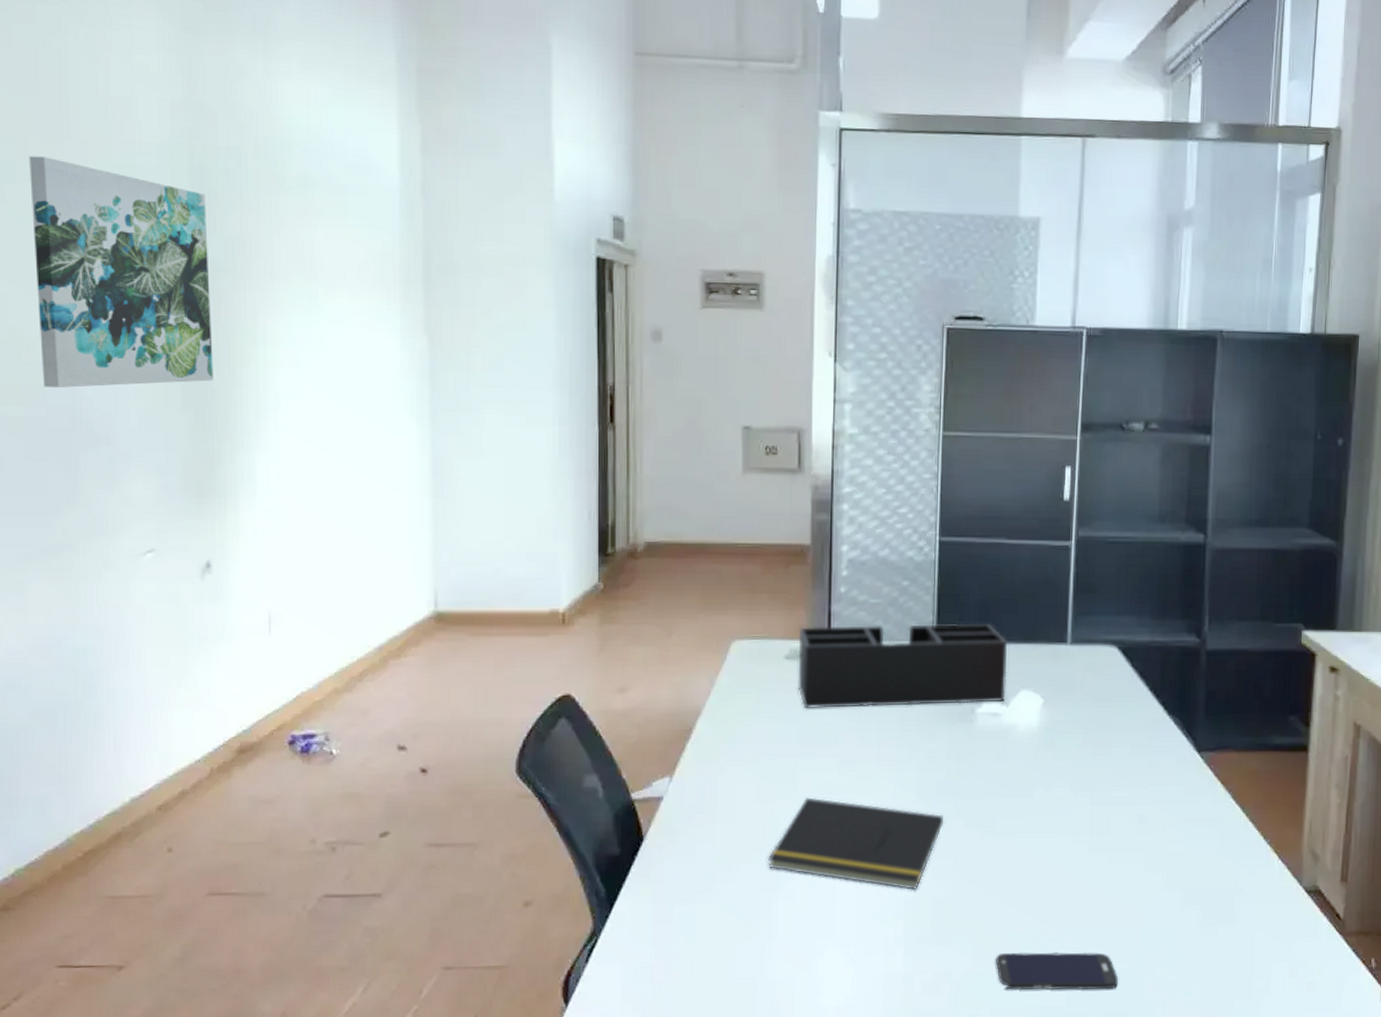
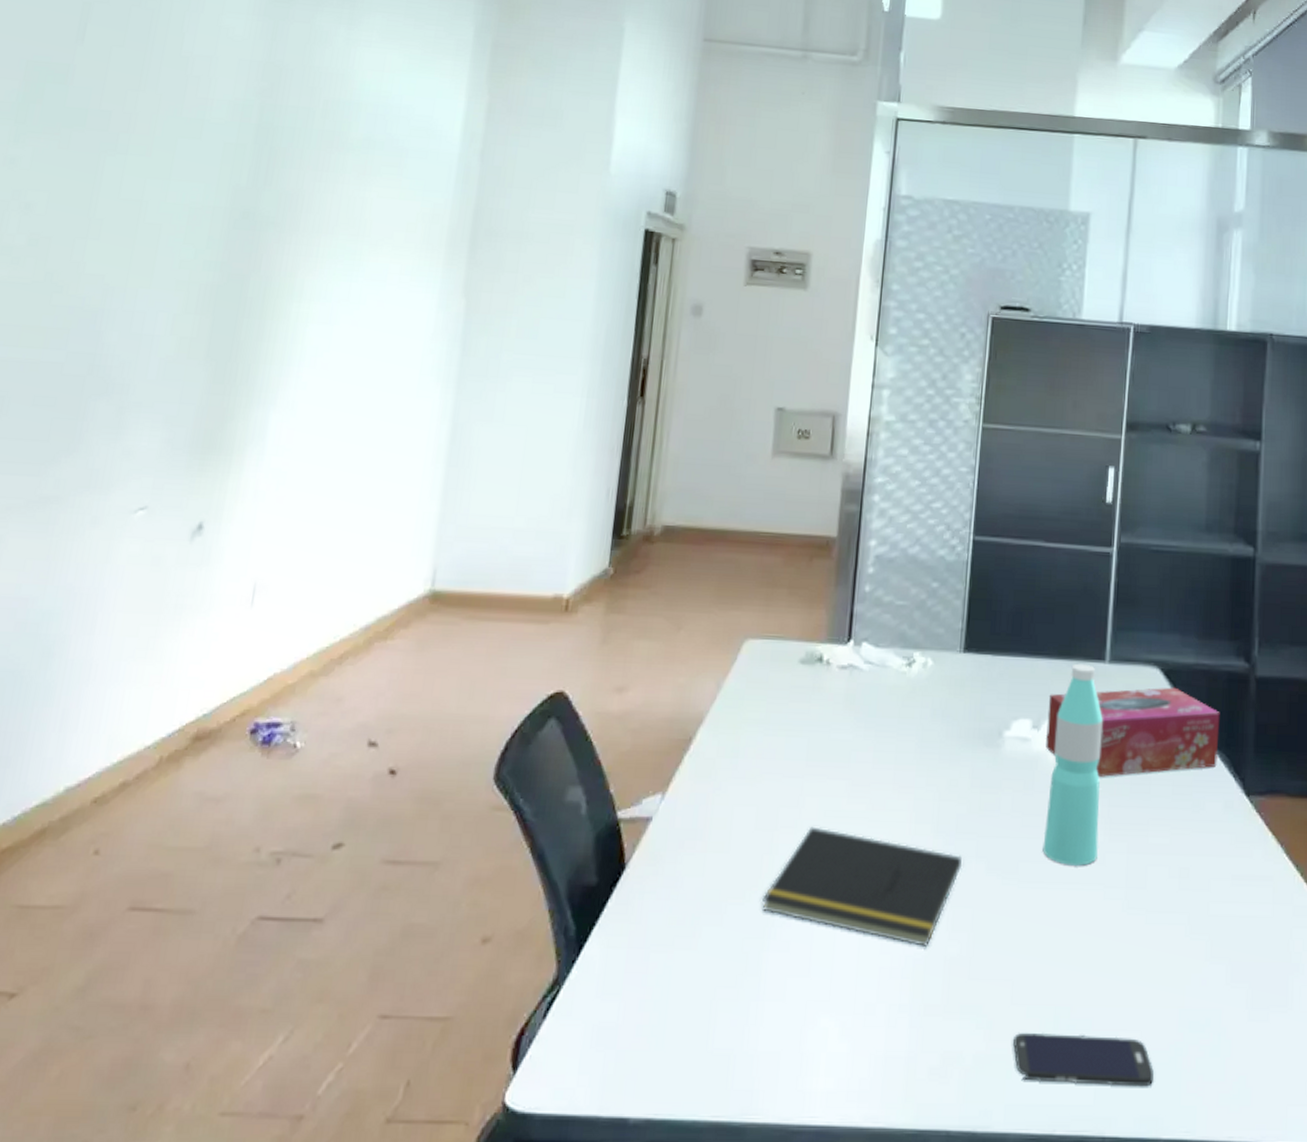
wall art: present [29,156,213,388] -> none [68,106,268,334]
desk organizer: present [798,623,1008,709] -> none [811,627,1042,725]
water bottle: none [1015,646,1066,819] -> present [1042,663,1103,867]
tissue box: none [1015,663,1173,743] -> present [1046,687,1220,777]

